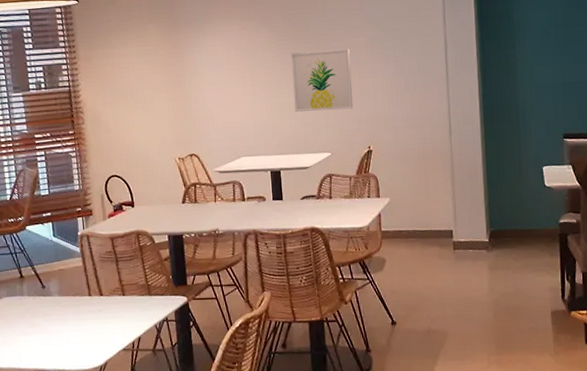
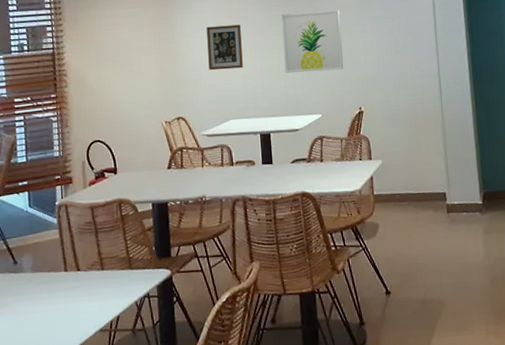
picture frame: none [217,63,253,109] -> present [206,24,243,71]

